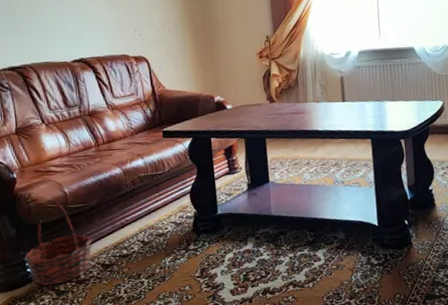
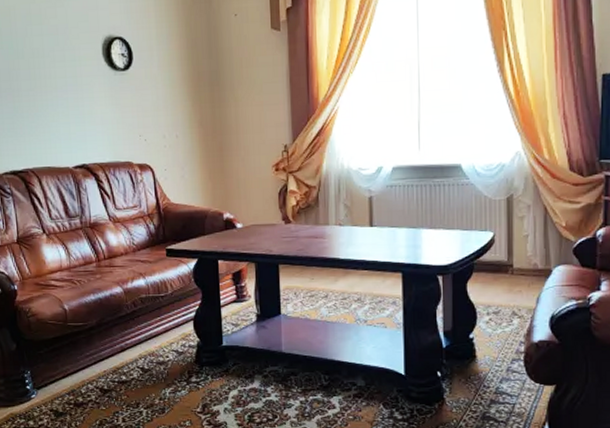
basket: present [24,200,93,286] -> none [24,316,92,406]

